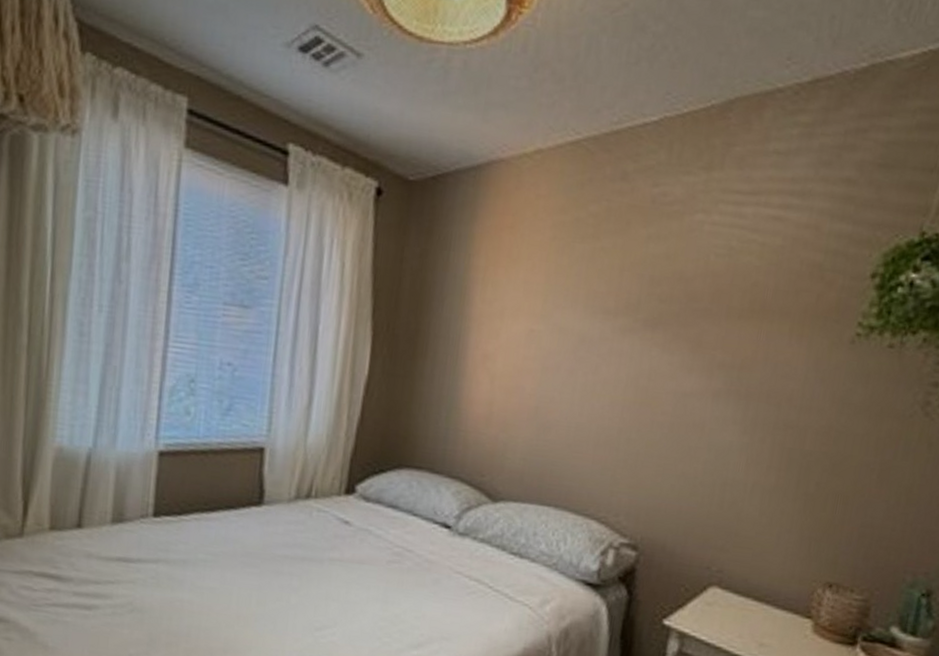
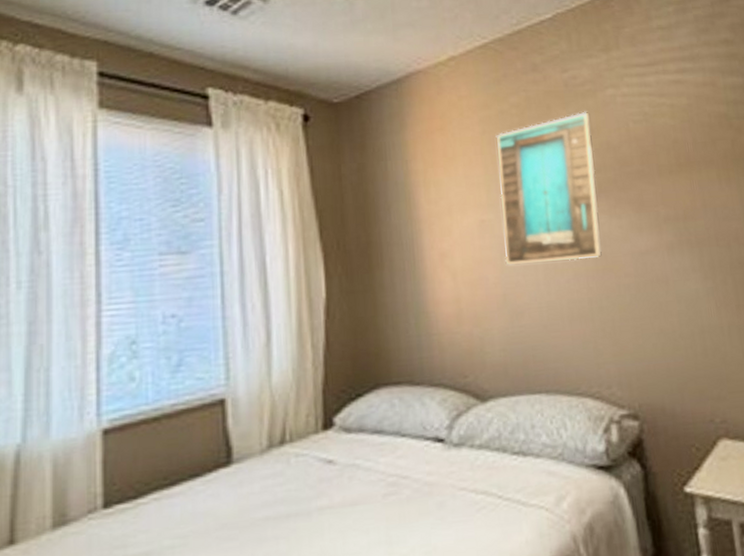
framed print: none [545,234,671,390] -> present [495,111,603,265]

